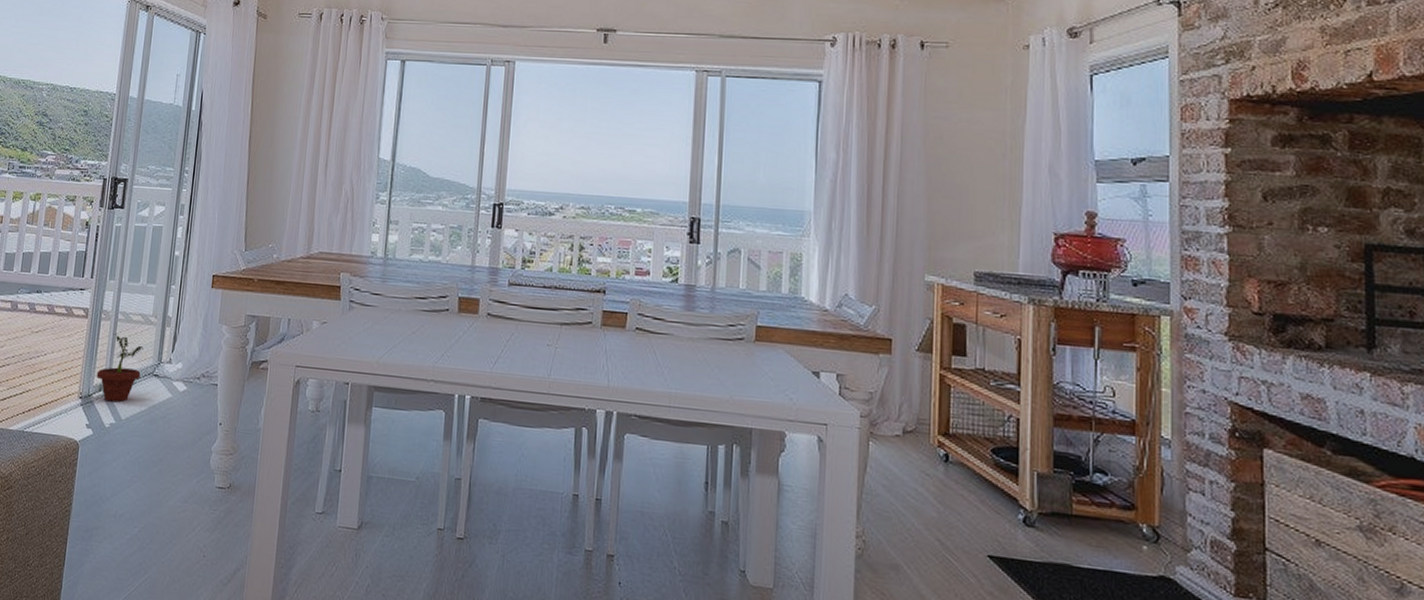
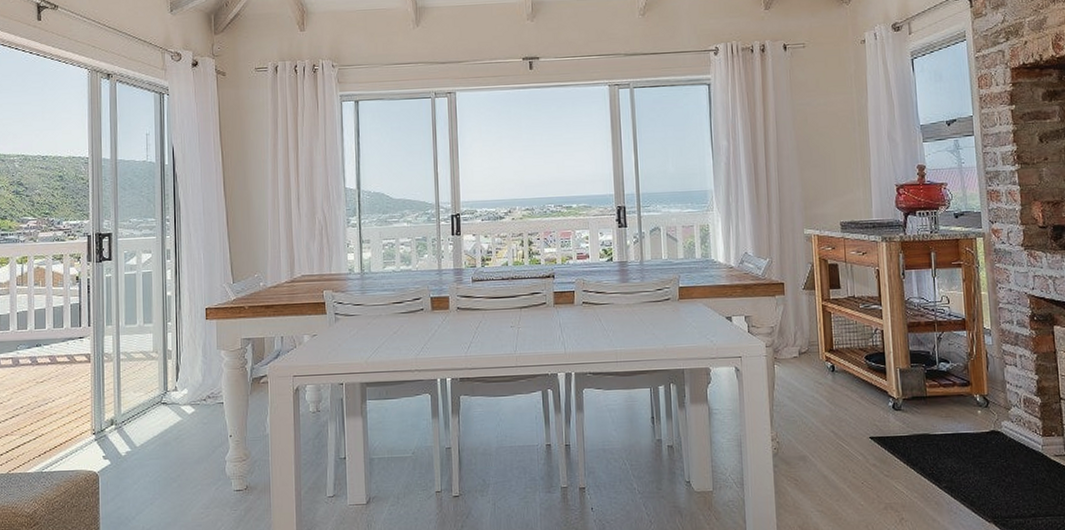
potted plant: present [96,334,144,402] -> none [106,372,149,433]

